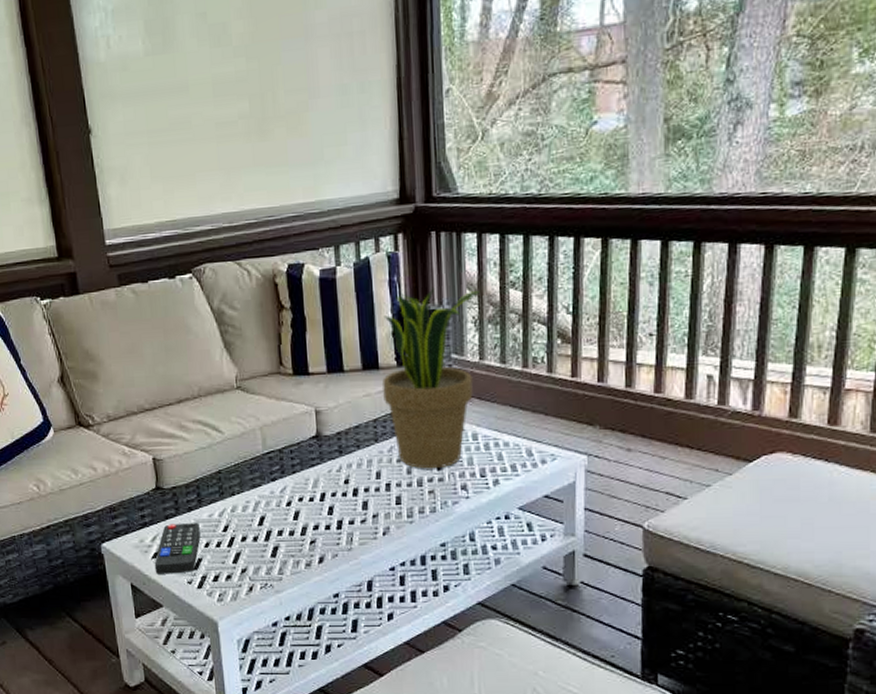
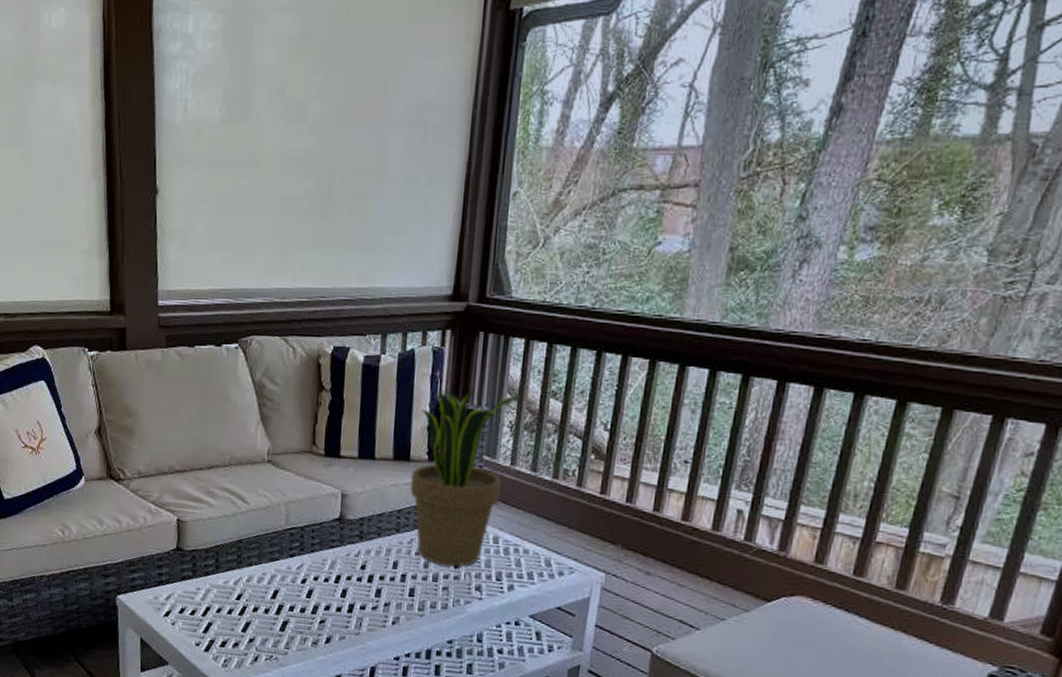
remote control: present [154,522,201,574] -> none [165,585,214,635]

